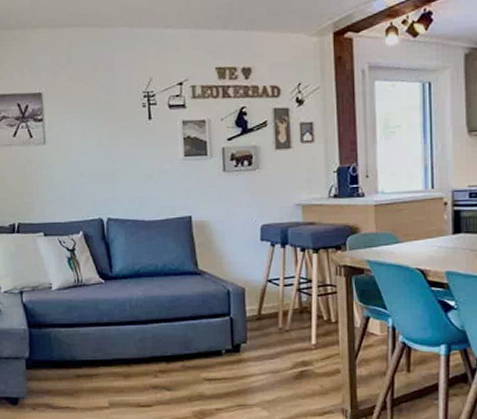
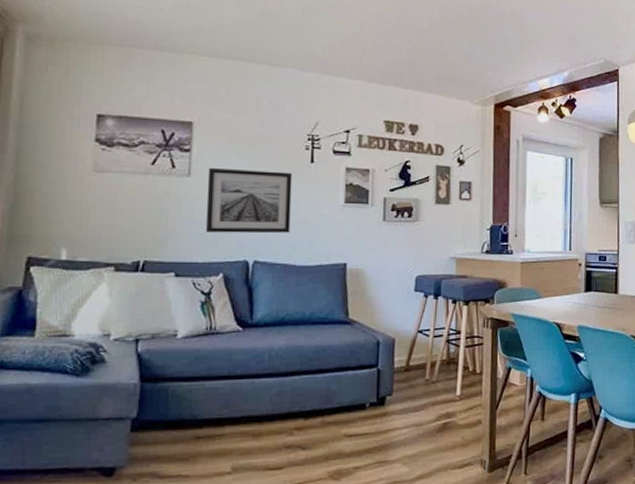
wall art: none [59,131,137,195] -> present [205,168,293,234]

